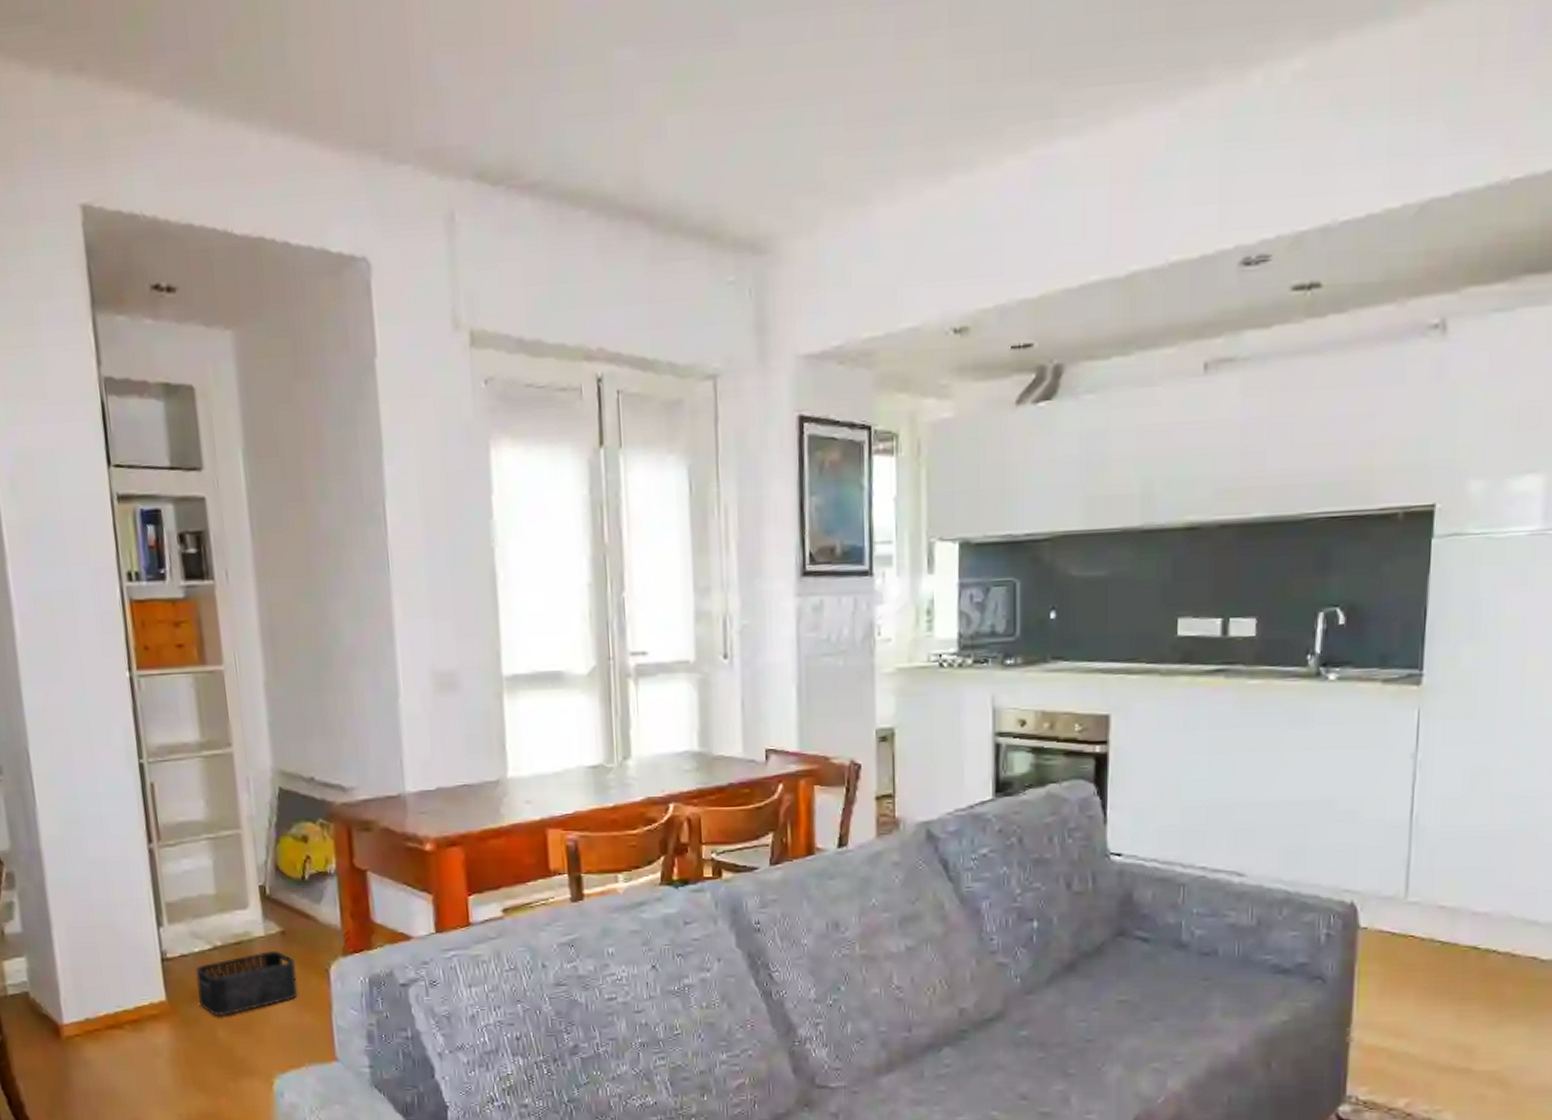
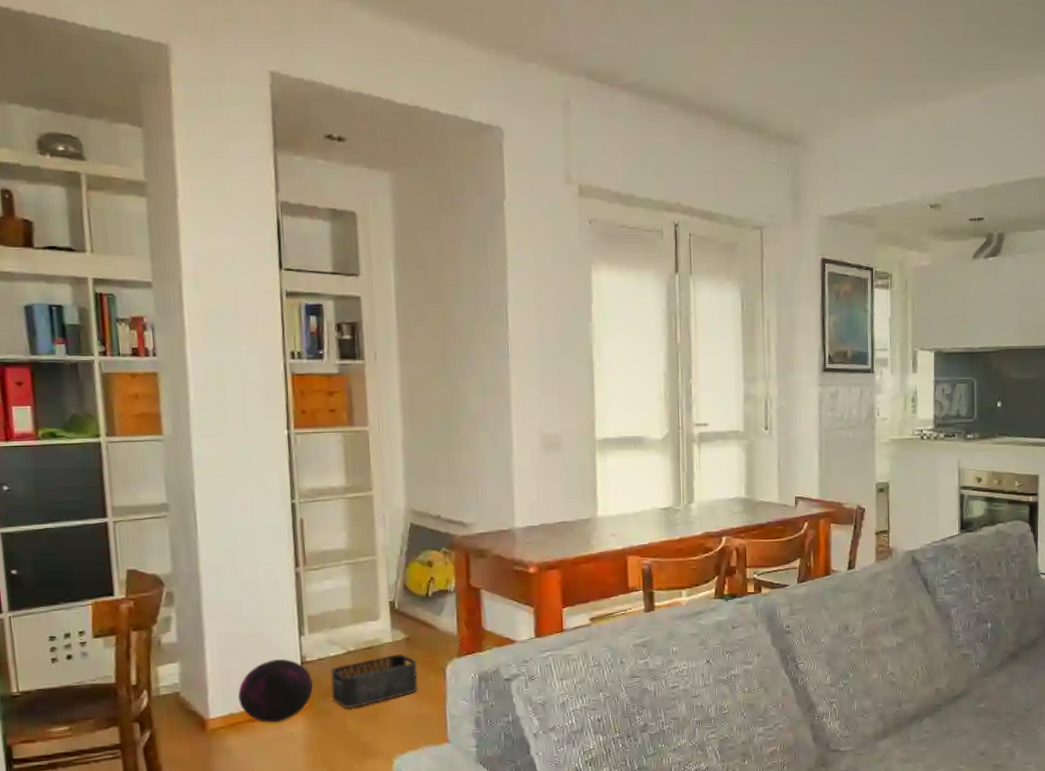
ball: none [93,955,177,1031] -> present [238,659,314,723]

